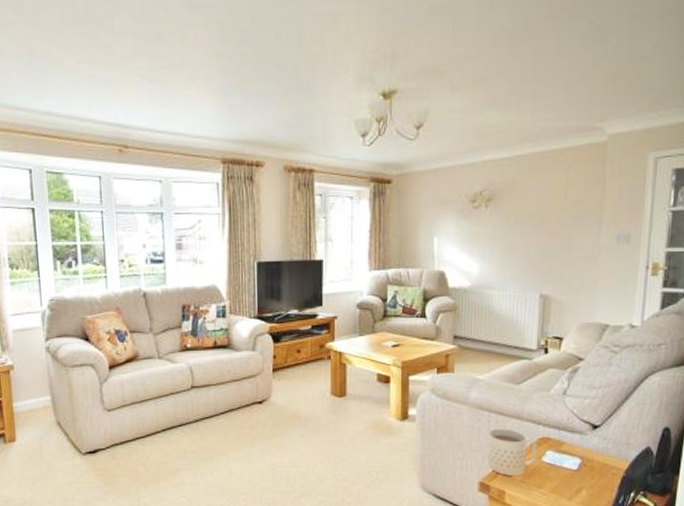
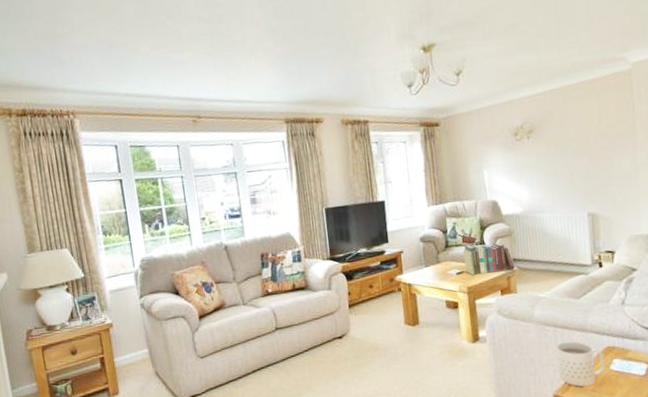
books: none [402,316,455,349] -> present [463,243,515,275]

